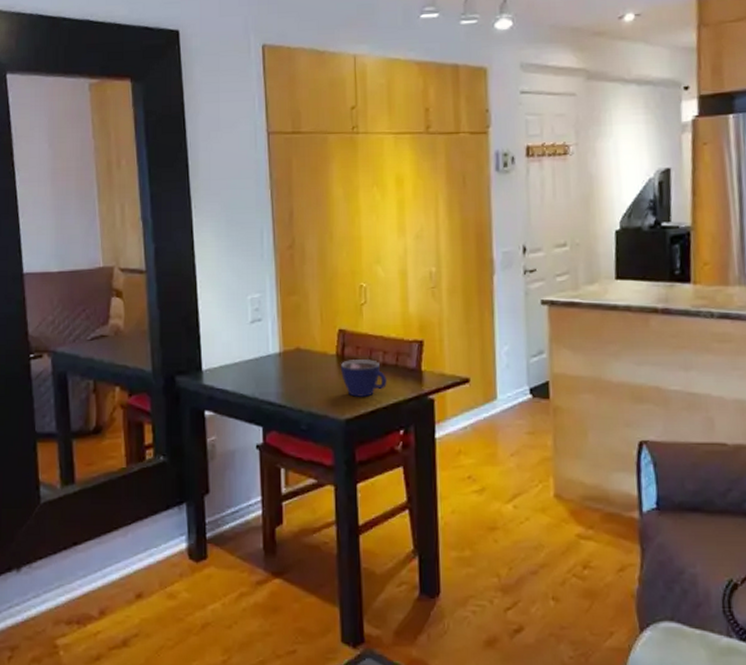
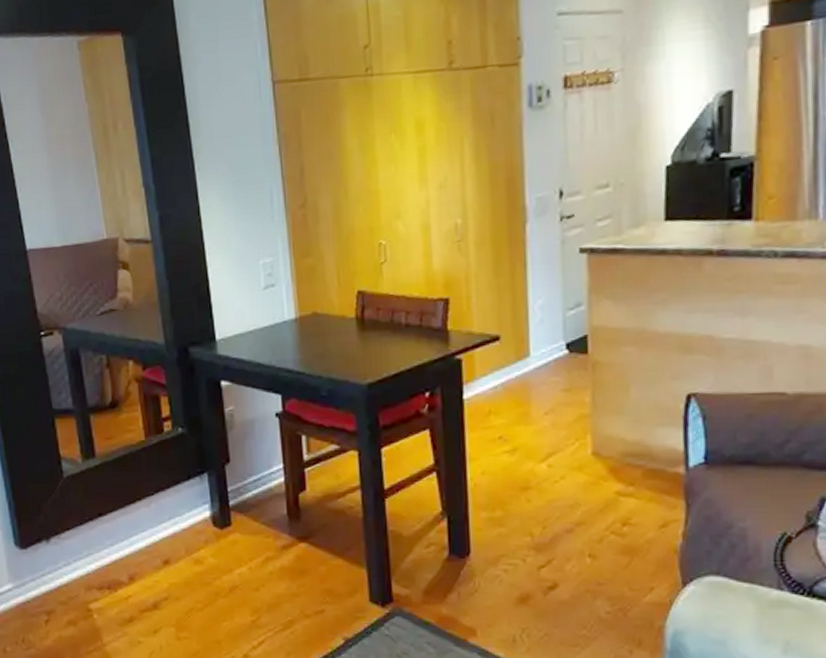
cup: present [340,359,387,398] -> none [360,321,411,361]

